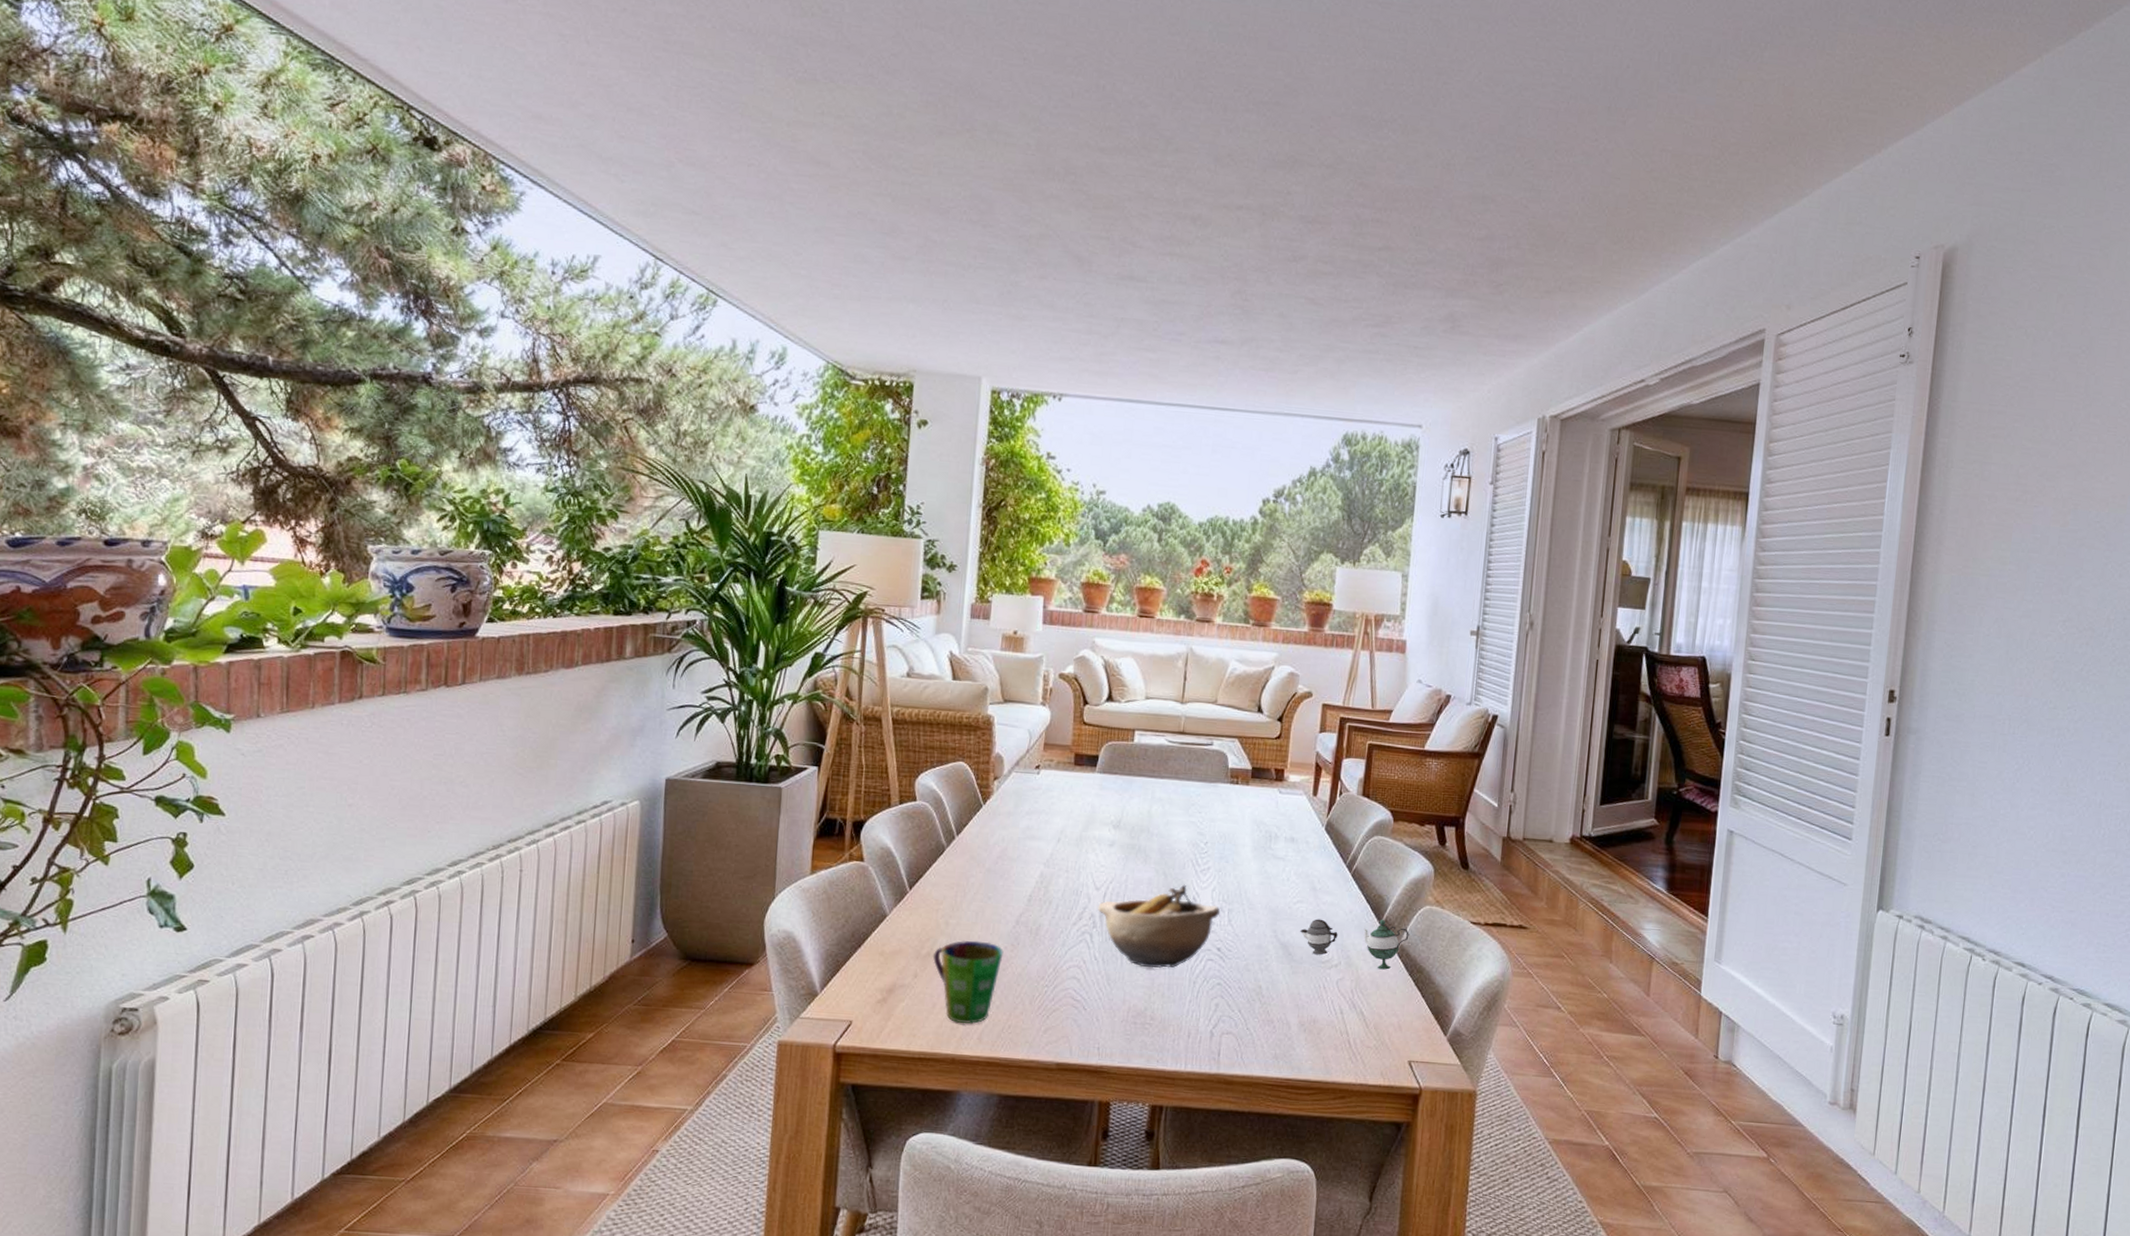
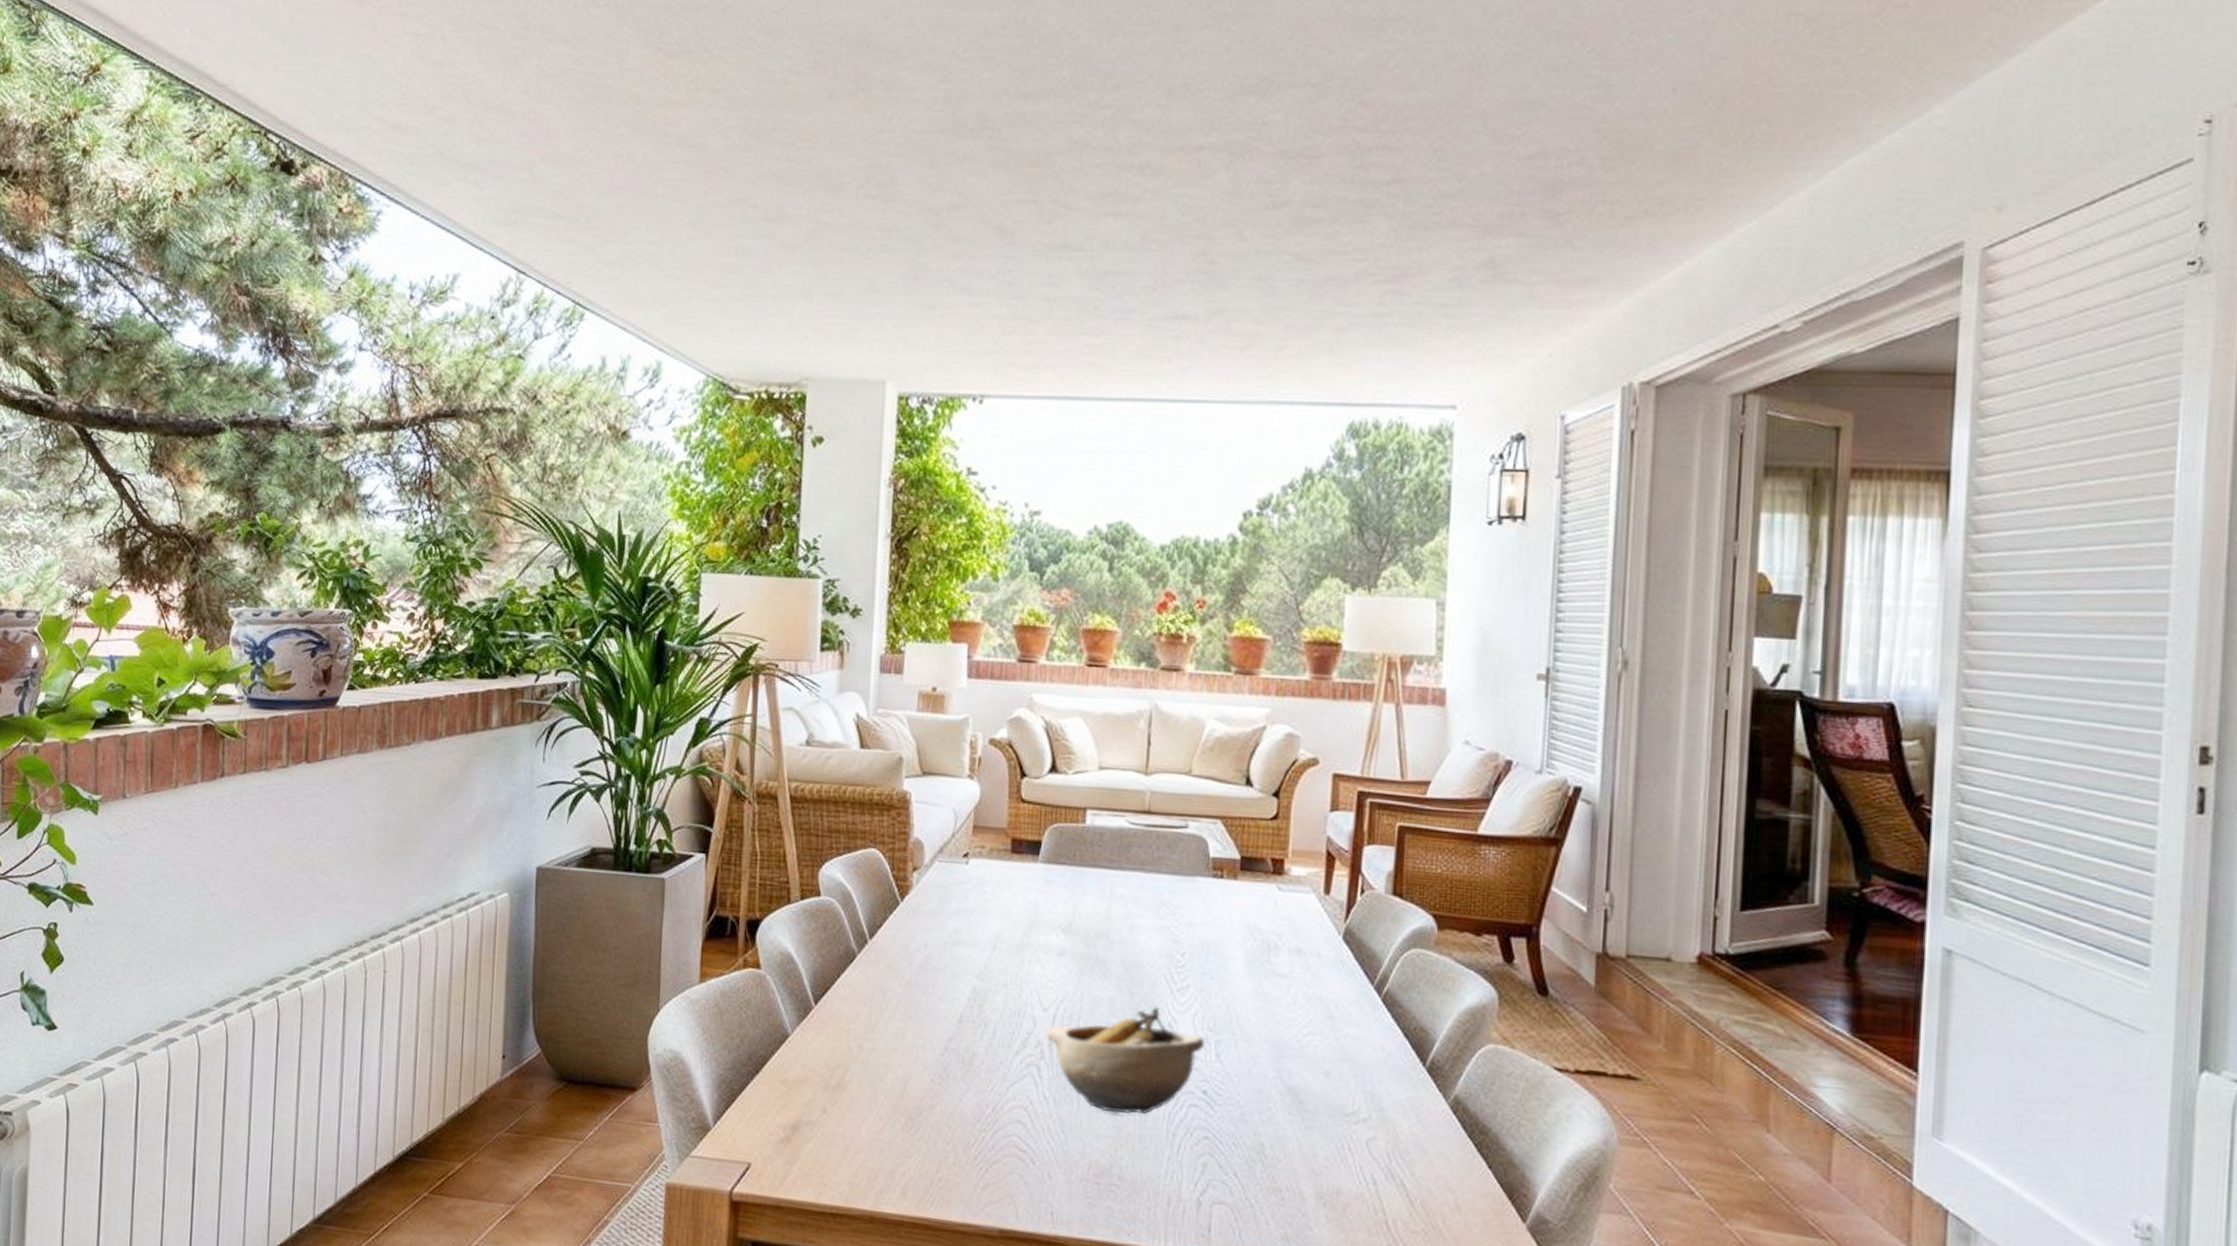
cup: present [932,940,1004,1025] -> none [844,1069,930,1175]
teapot: present [1299,919,1409,970] -> none [1312,1056,1466,1129]

